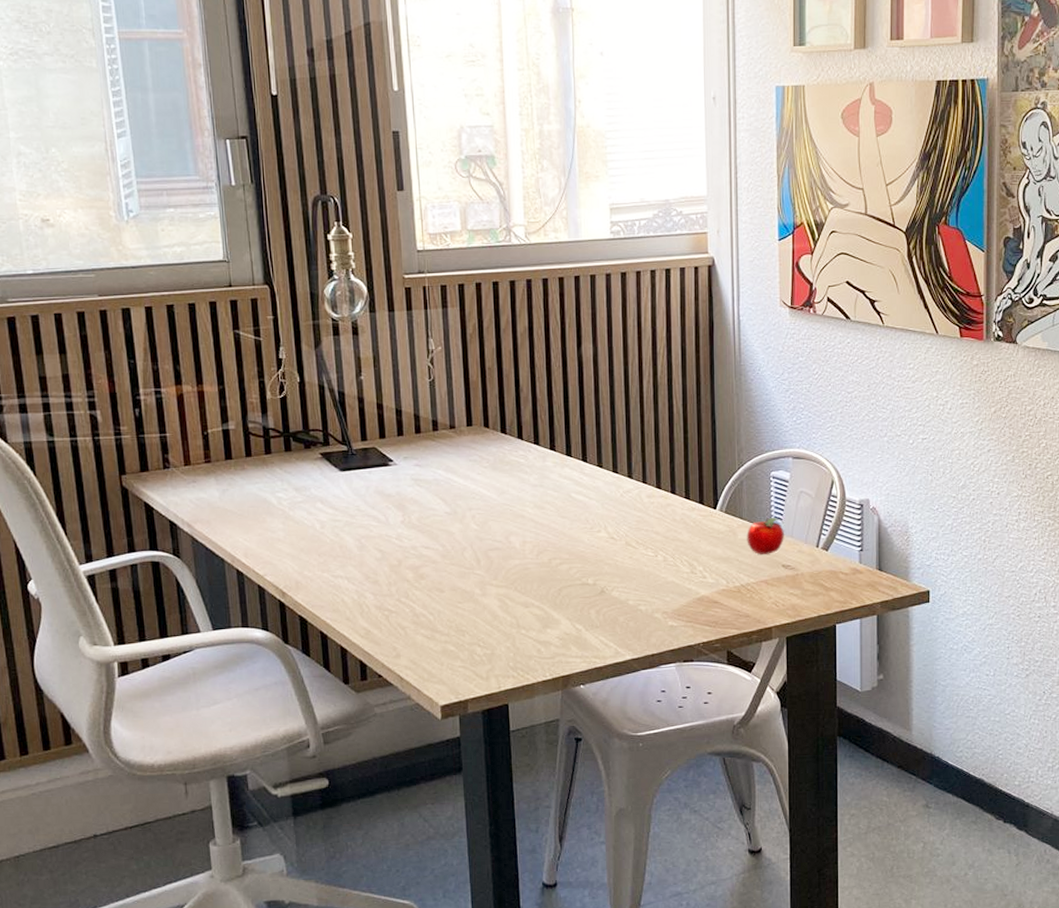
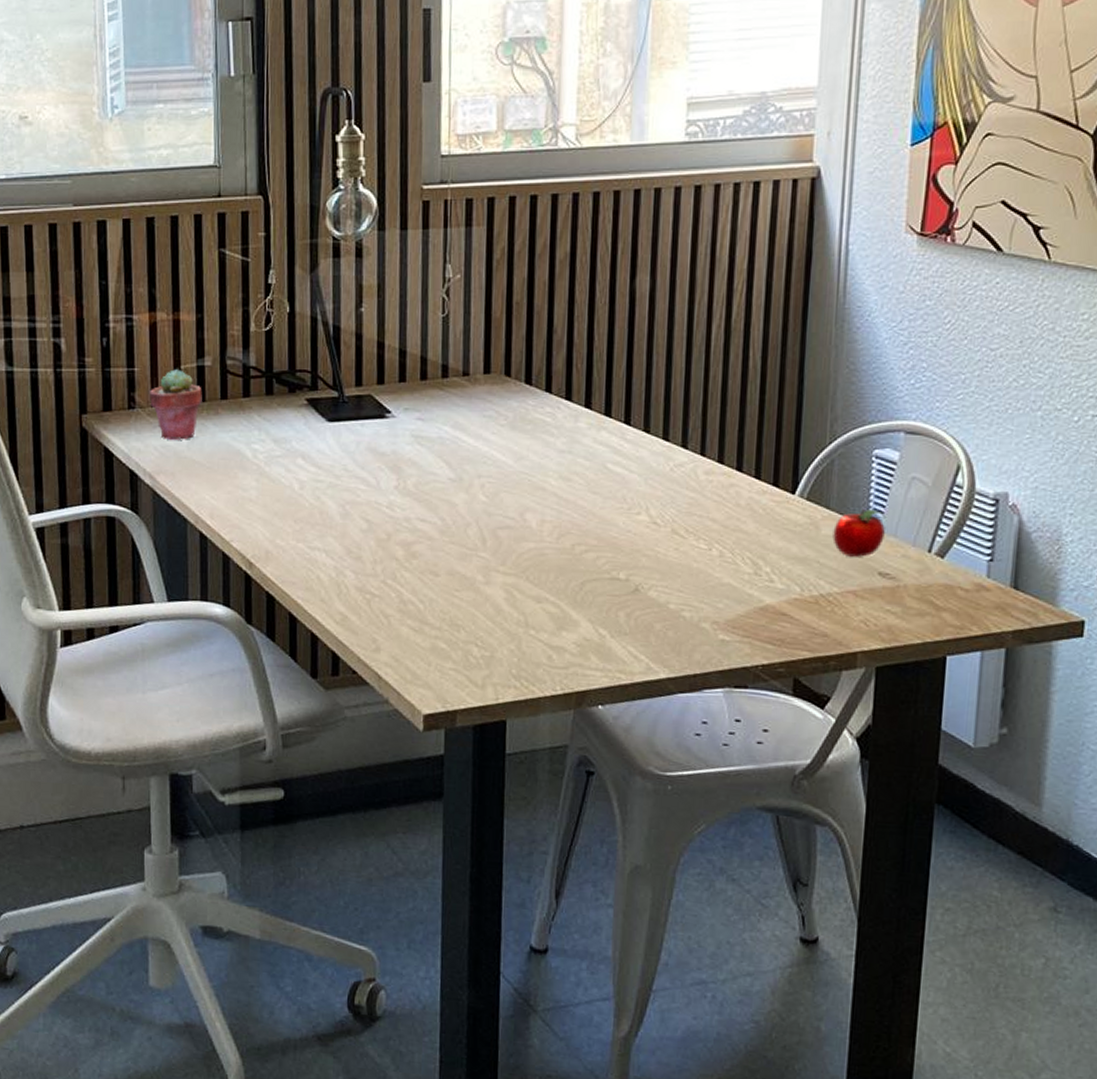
potted succulent: none [181,433,229,493] -> present [149,369,202,440]

